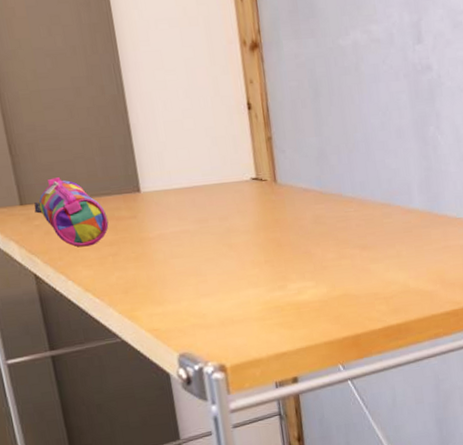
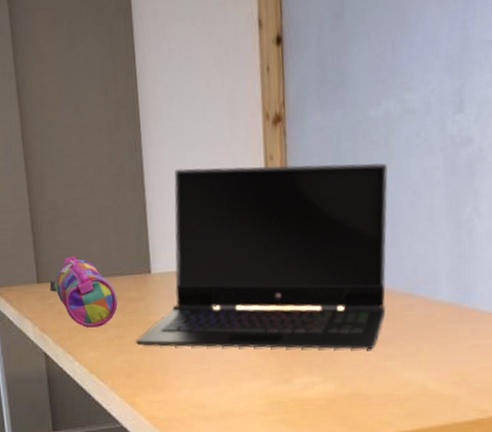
laptop computer: none [130,87,367,262] -> present [136,163,388,350]

